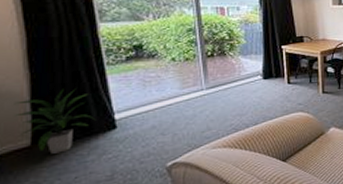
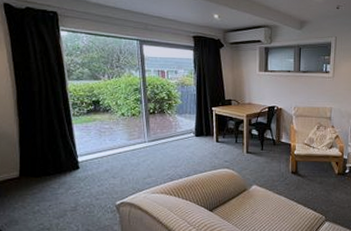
indoor plant: present [14,89,94,154] -> none [8,134,63,185]

